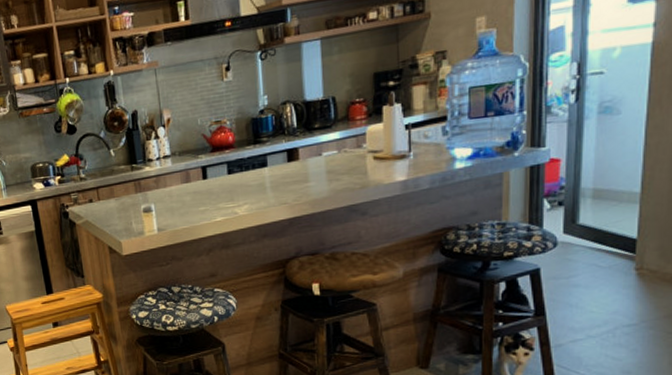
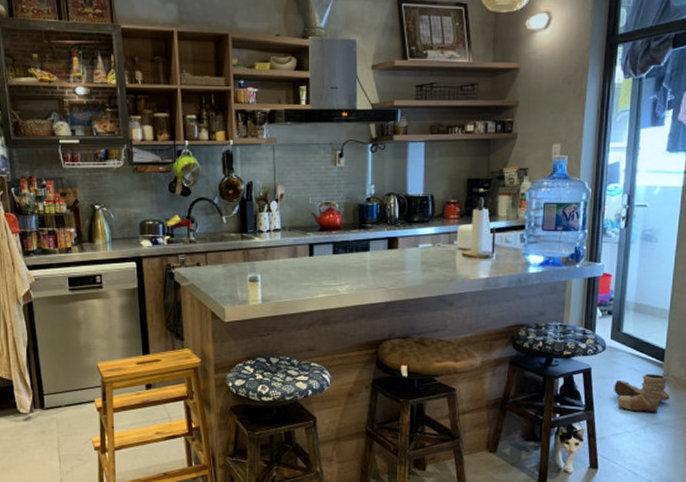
boots: none [570,268,646,314] -> present [614,374,670,413]

